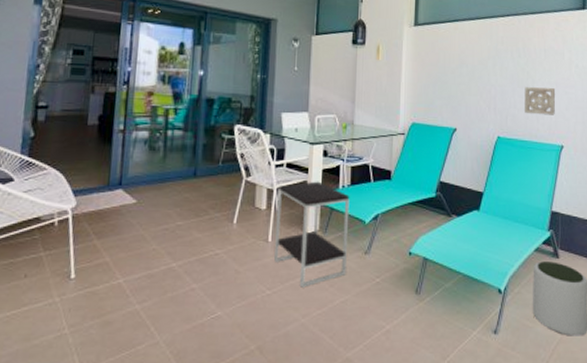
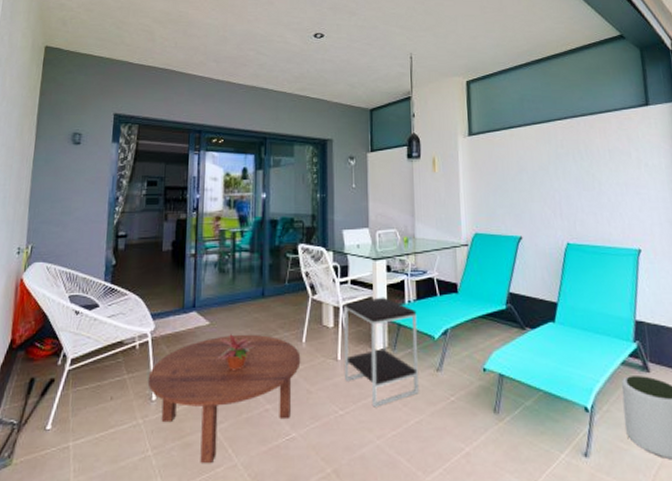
coffee table: none [66,213,231,341] -> present [147,334,301,463]
potted plant: none [141,213,183,250] -> present [216,334,254,370]
wall ornament: present [524,87,556,115] -> none [591,190,628,218]

